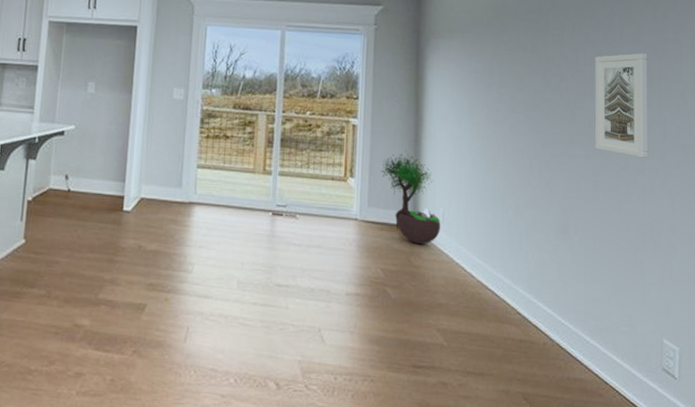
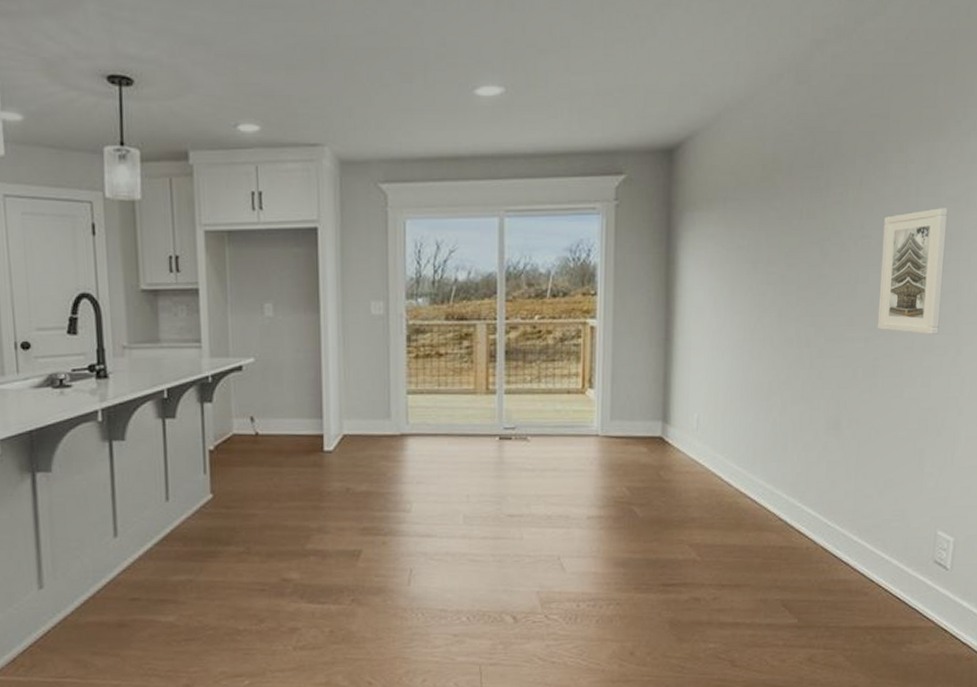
potted tree: present [381,149,440,245] -> none [625,350,694,457]

